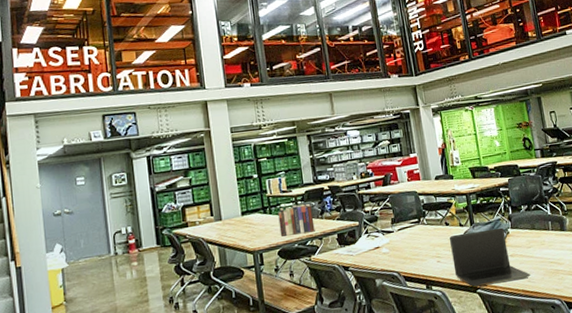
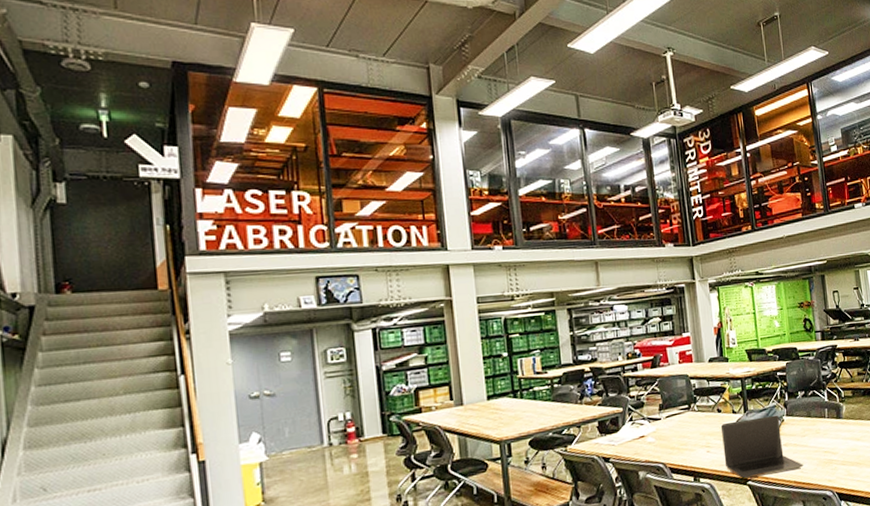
books: present [278,204,315,236] -> none [530,387,573,424]

